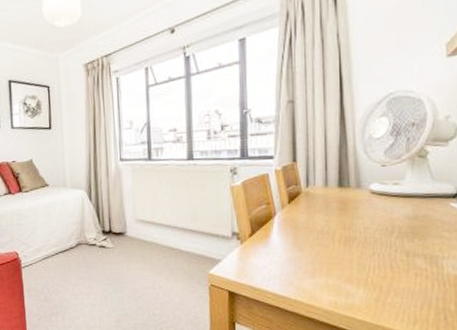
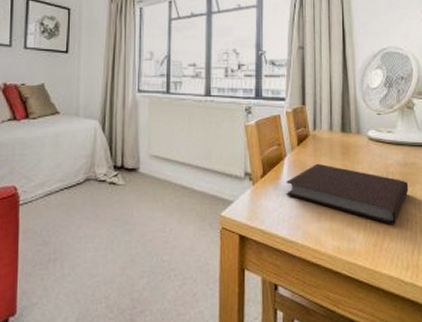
notebook: none [276,220,419,279] -> present [285,163,409,224]

